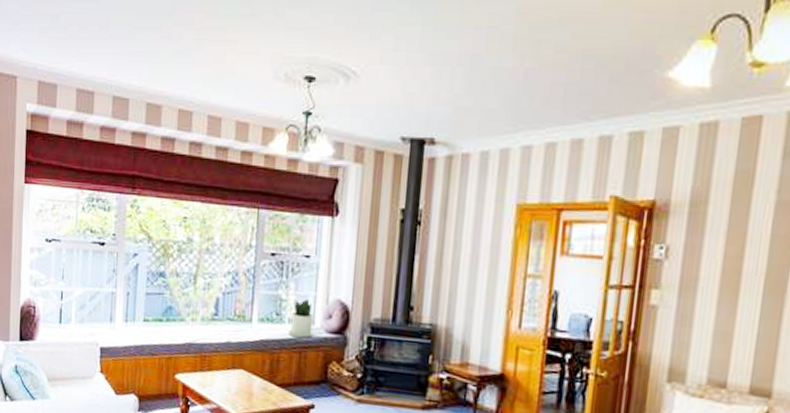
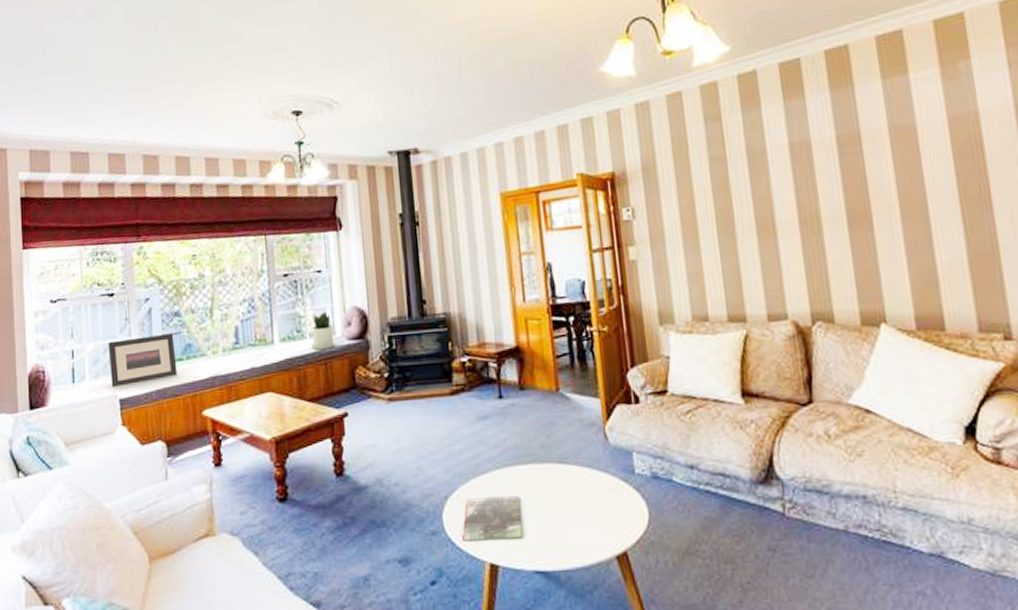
picture frame: none [94,289,157,336] -> present [108,333,177,387]

